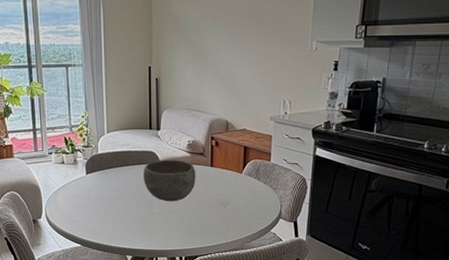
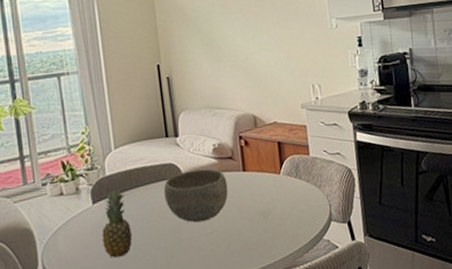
fruit: none [91,165,114,218] -> present [102,188,133,258]

